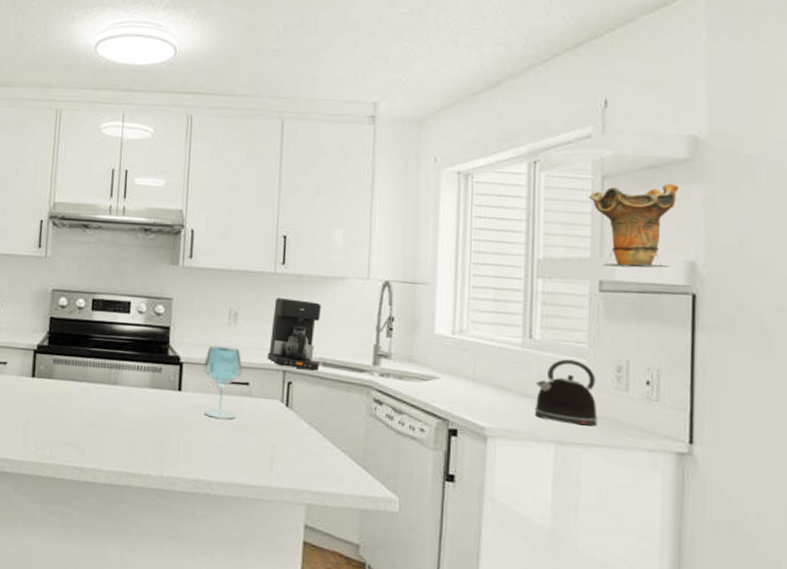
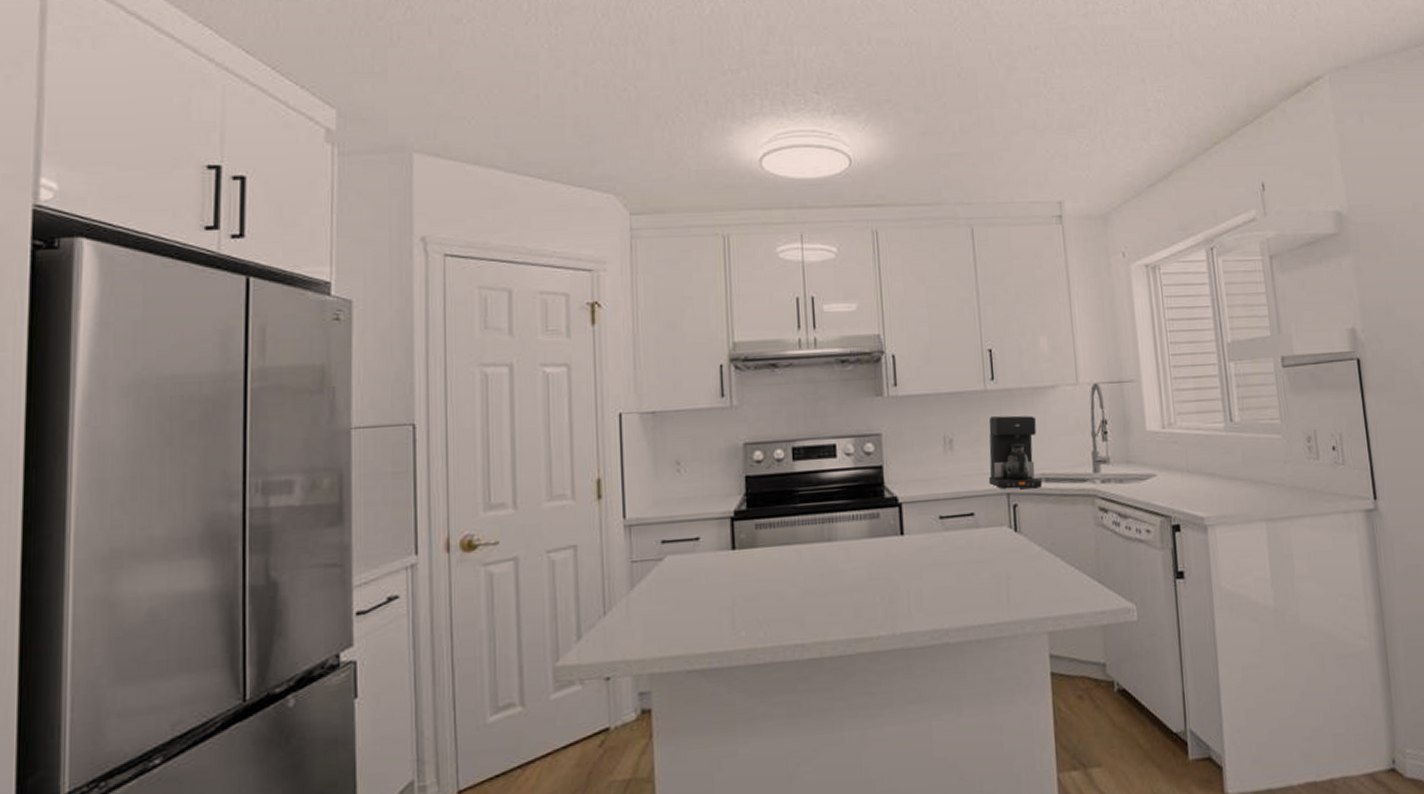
wine glass: present [203,346,243,420] -> none [924,477,966,558]
kettle: present [534,359,599,426] -> none [1241,436,1299,501]
decorative vase: present [588,183,680,268] -> none [1260,257,1337,342]

